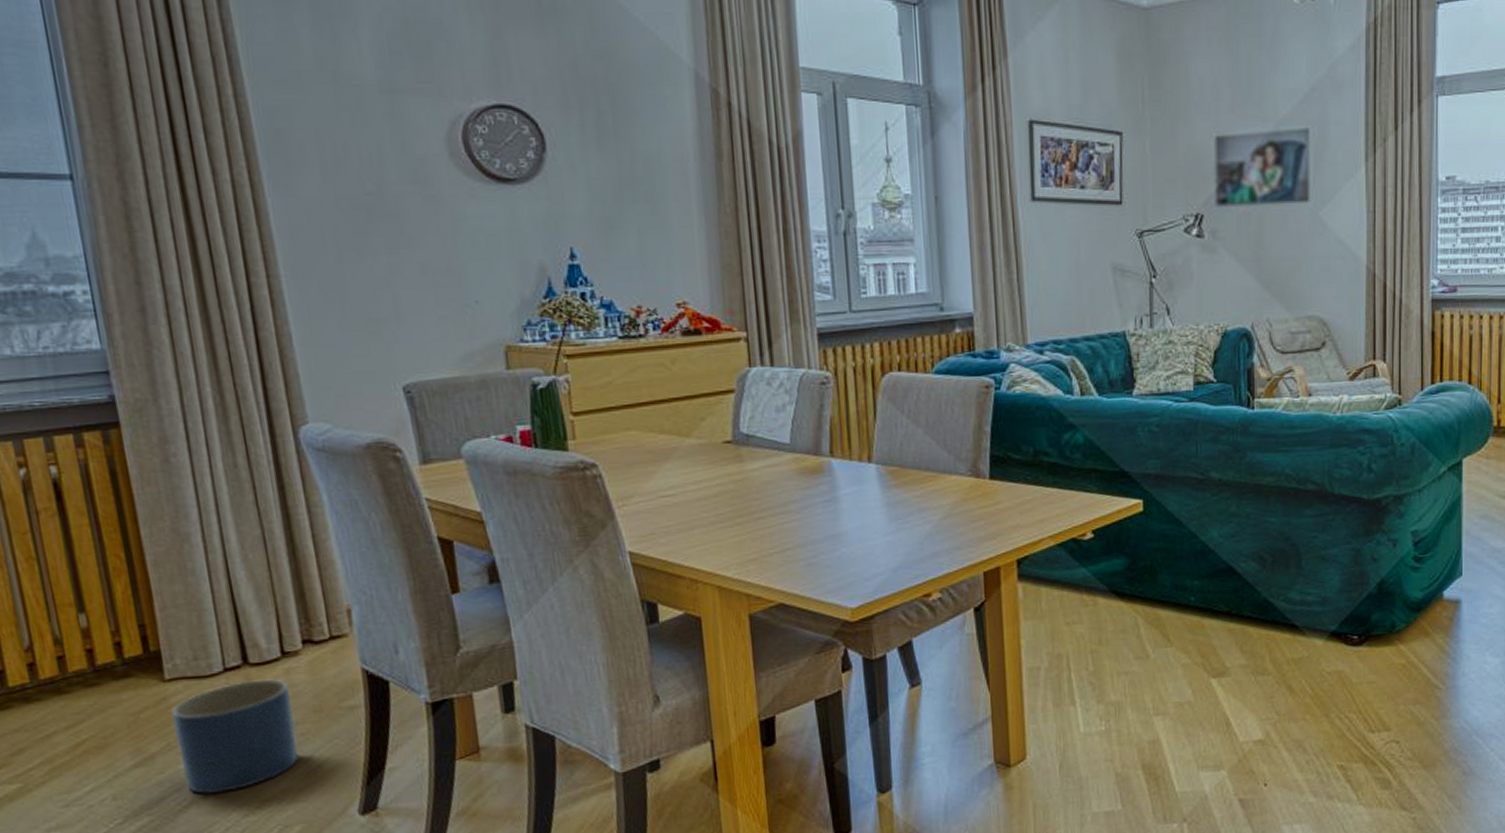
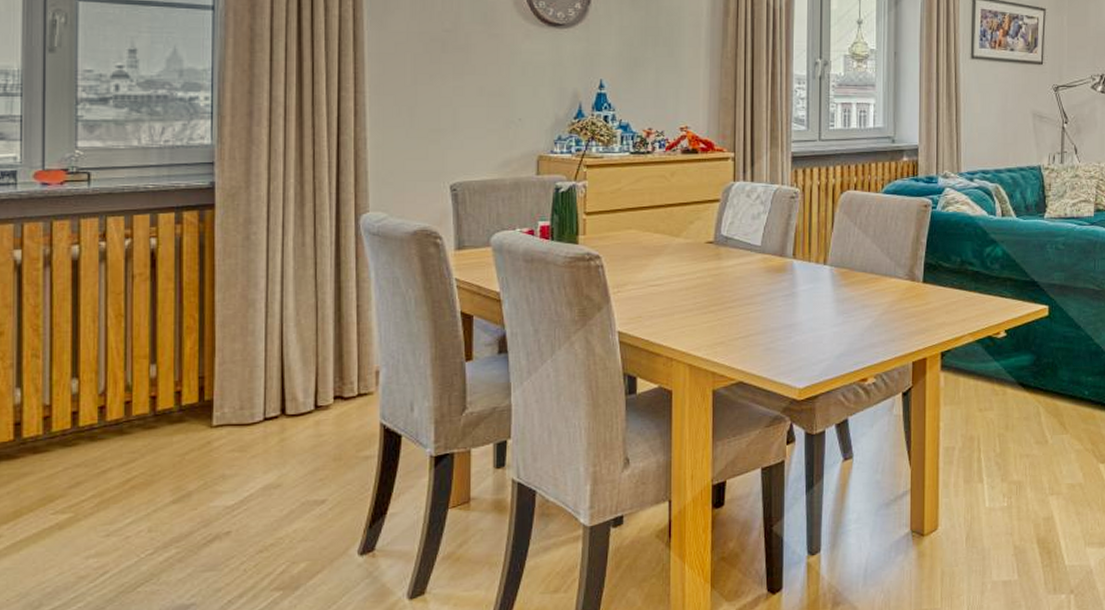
planter: present [171,679,298,795] -> none [212,429,317,531]

